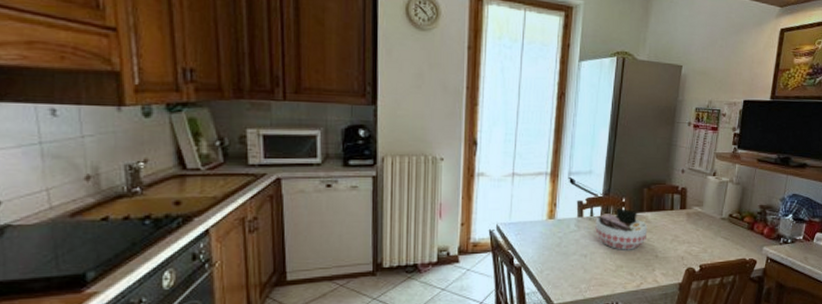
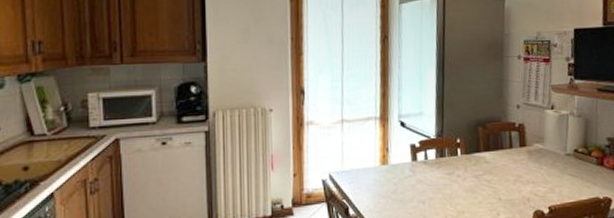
bowl: present [595,208,648,250] -> none [430,149,487,195]

